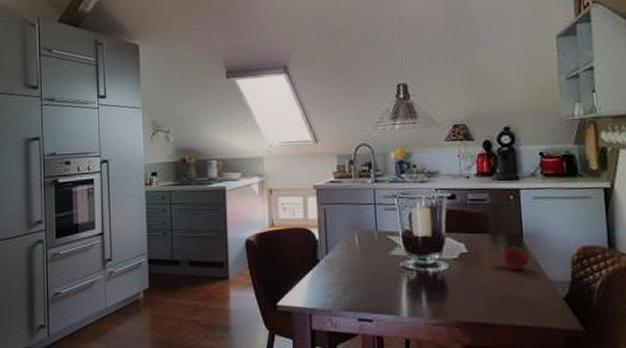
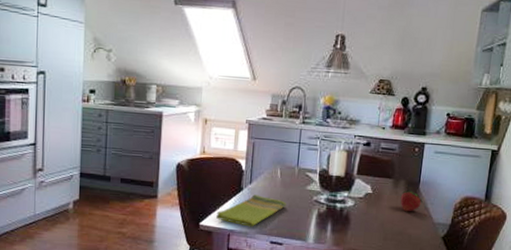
dish towel: none [294,266,370,304] -> present [216,194,287,227]

